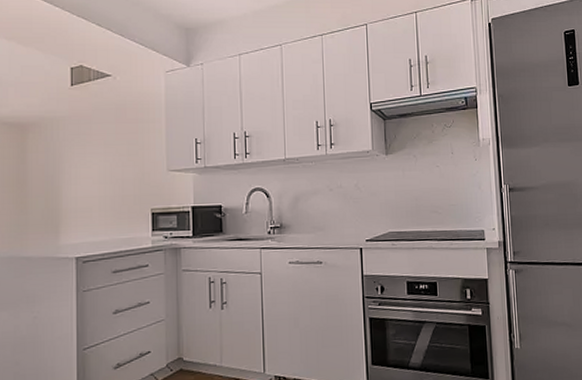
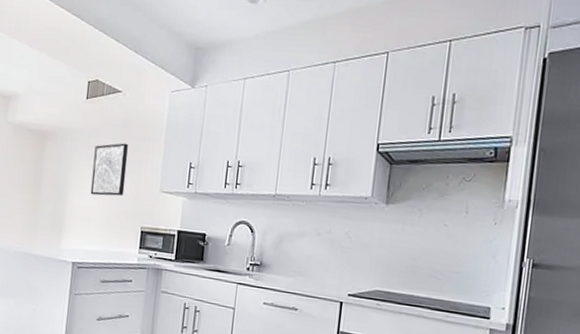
wall art: none [88,126,127,184] -> present [90,143,128,196]

